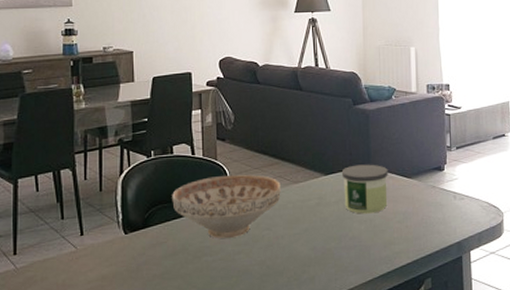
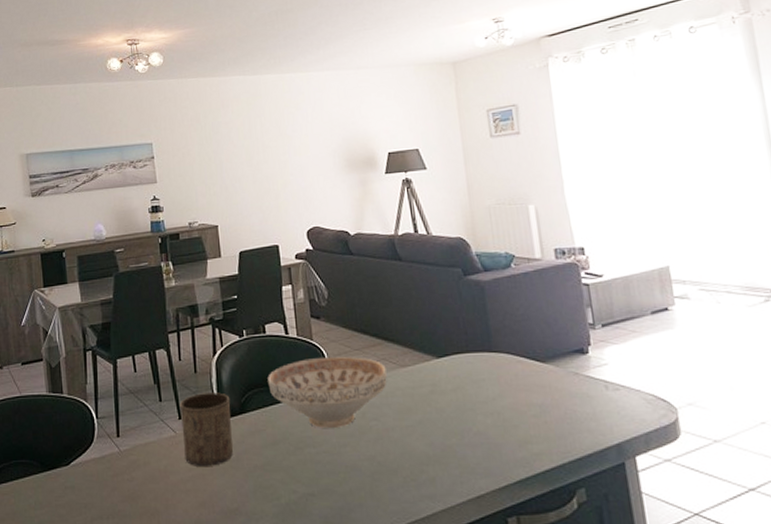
cup: none [82,209,134,279] -> present [179,392,234,466]
candle: present [341,164,388,214] -> none [456,345,518,405]

